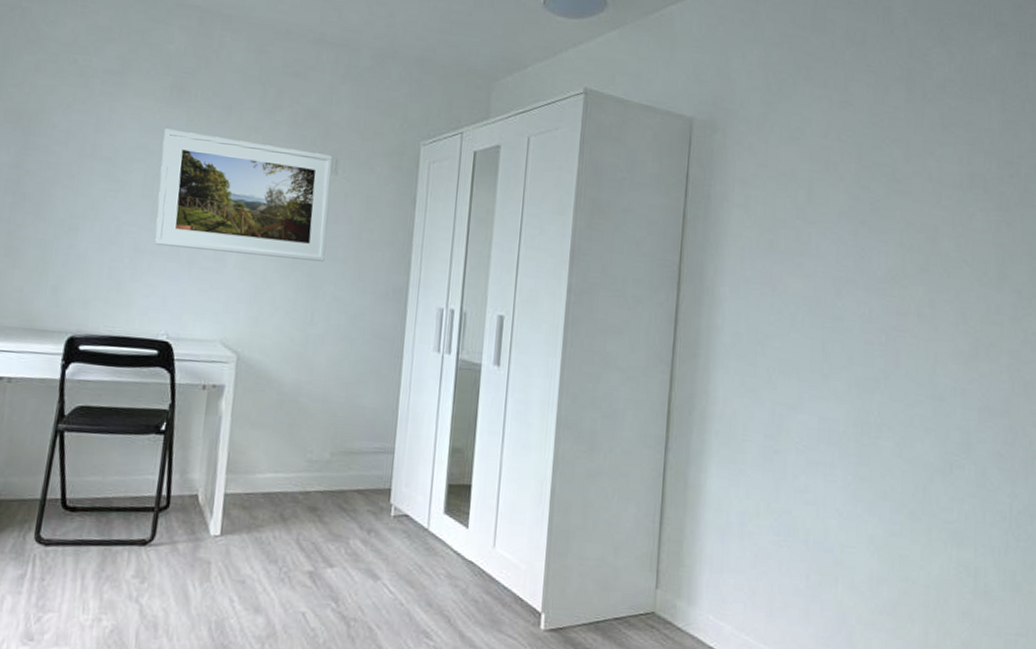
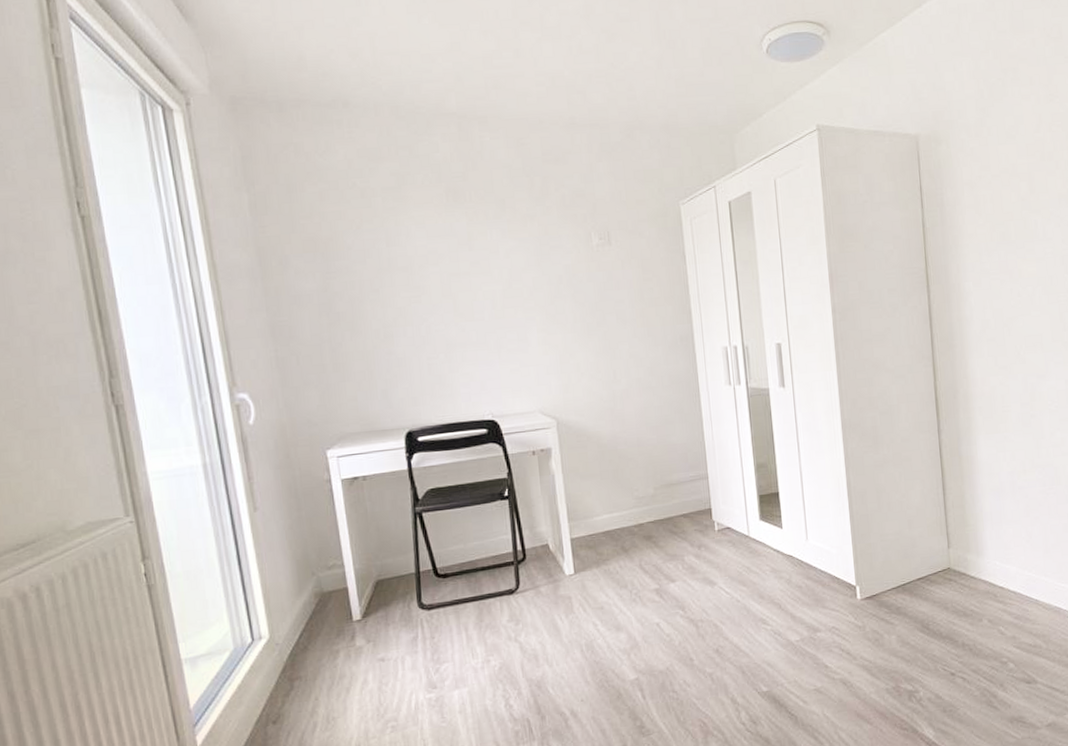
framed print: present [155,128,333,262] -> none [449,228,615,337]

